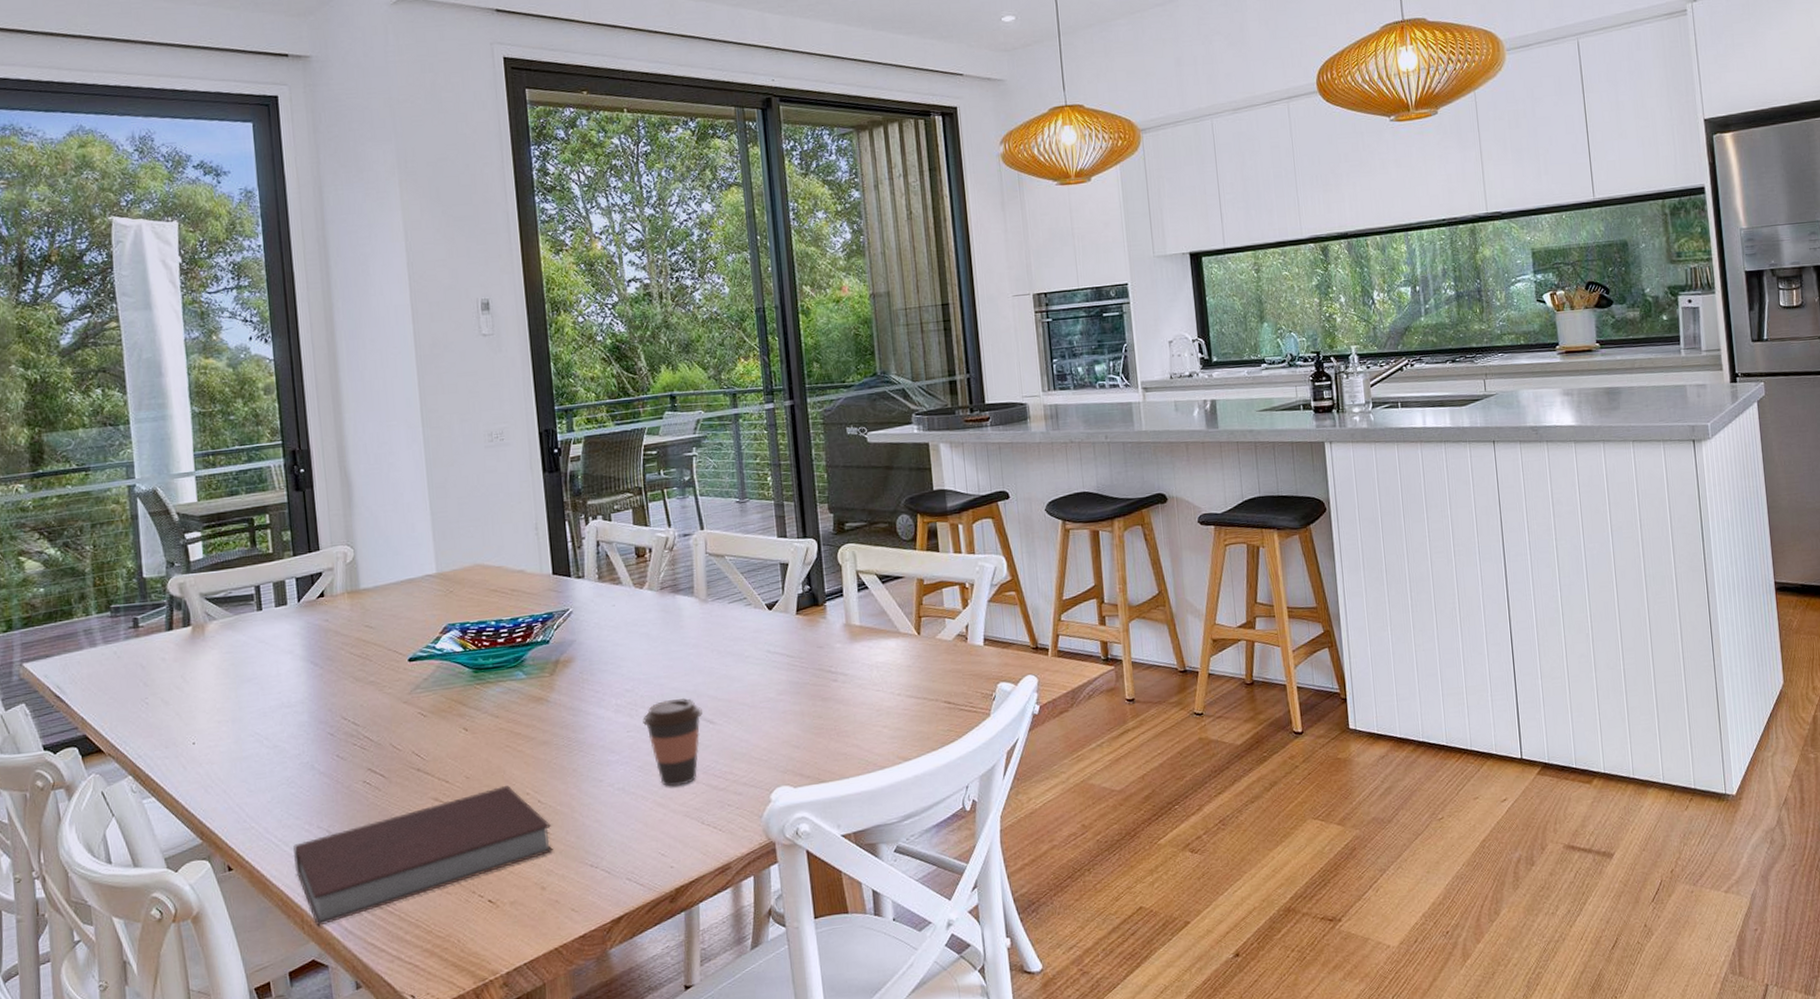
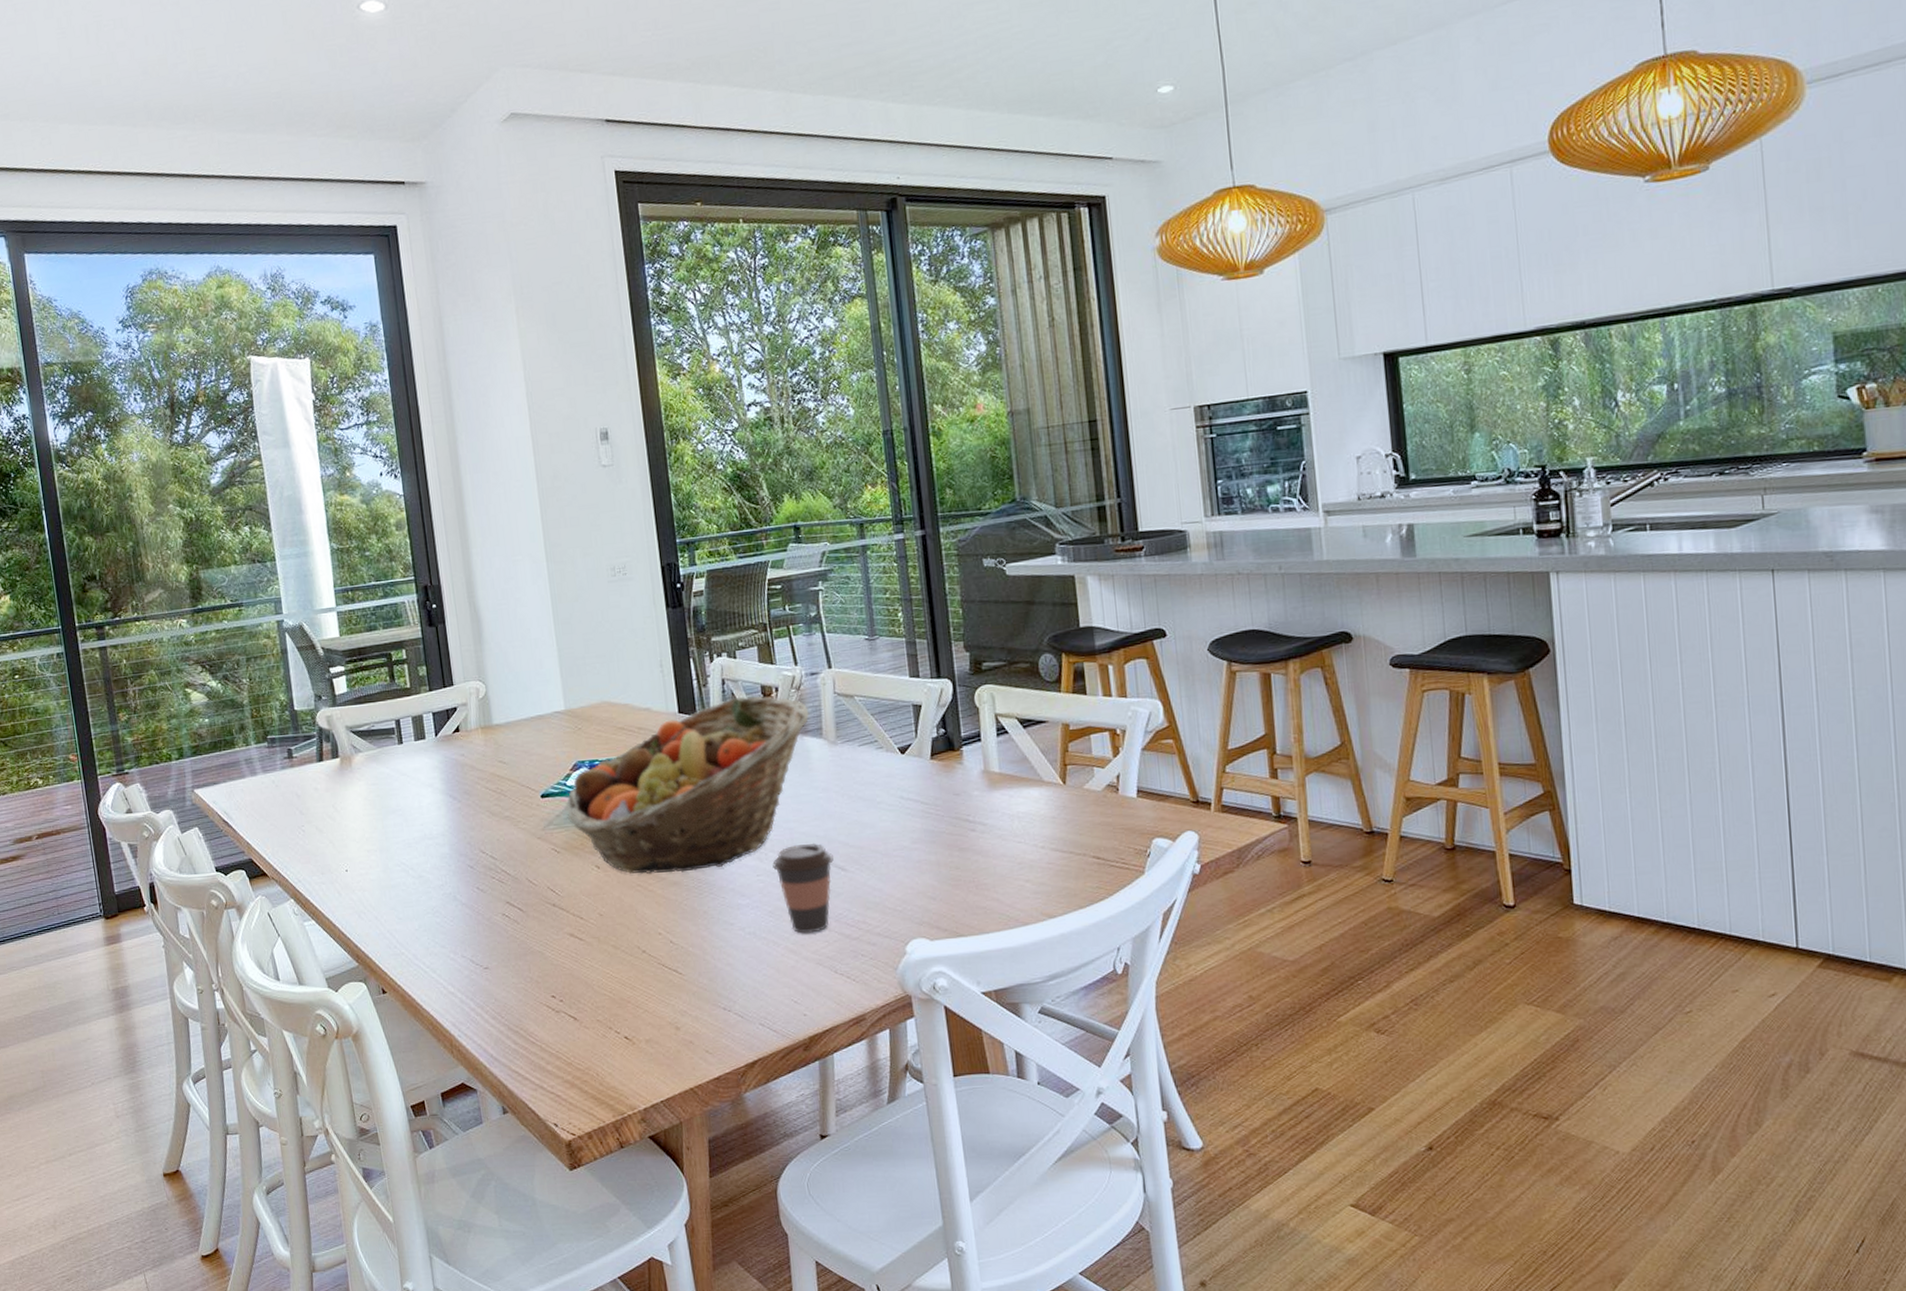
notebook: present [293,786,553,926] -> none [440,925,686,1051]
fruit basket: none [434,557,682,735] -> present [565,696,810,875]

